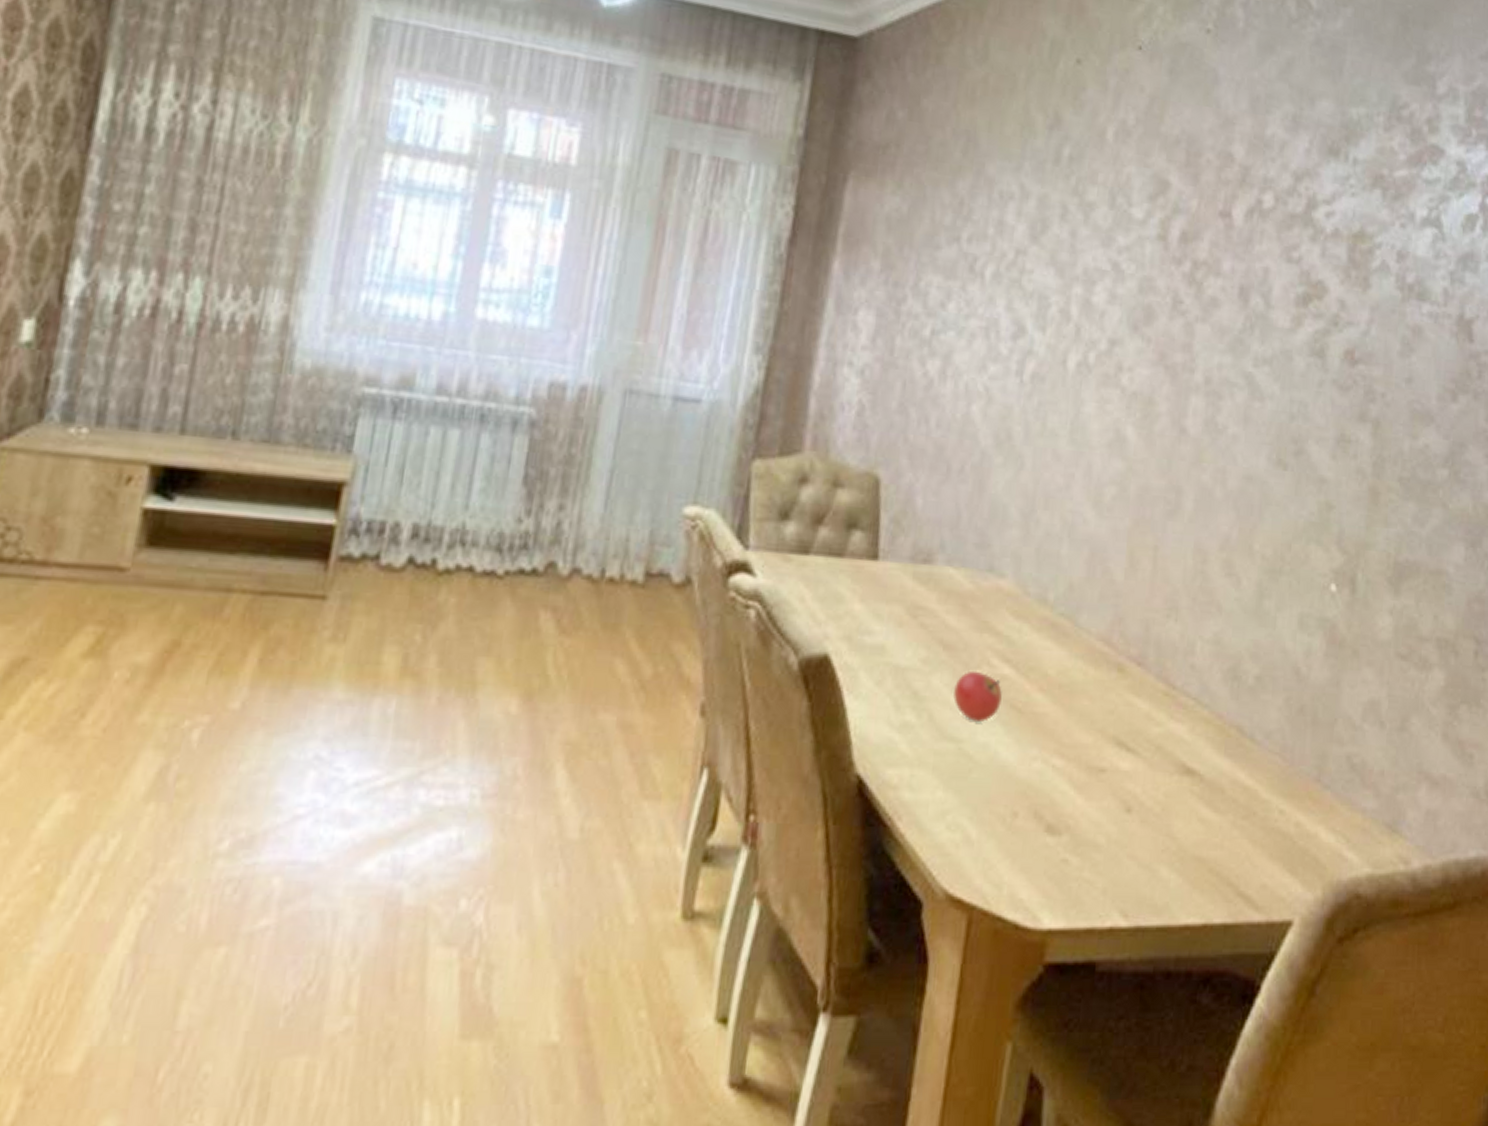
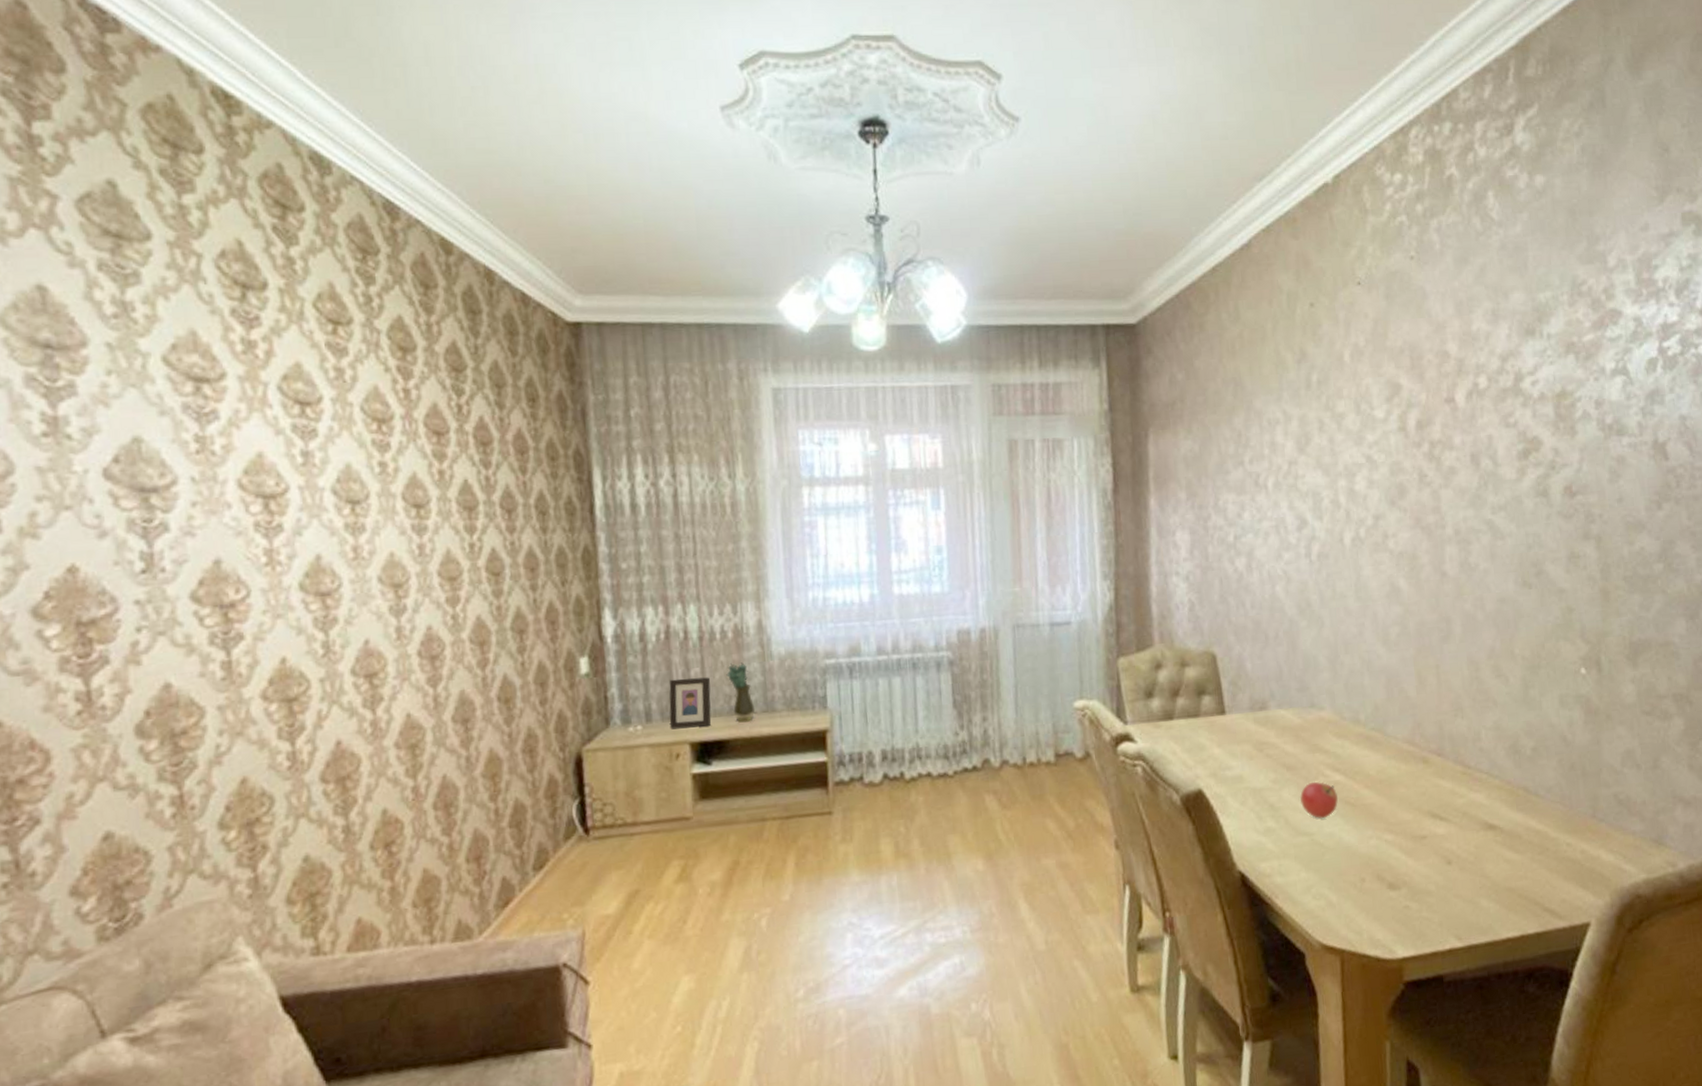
picture frame: none [127,373,199,447] -> present [669,677,712,729]
vase: none [221,365,256,453] -> present [726,662,756,724]

